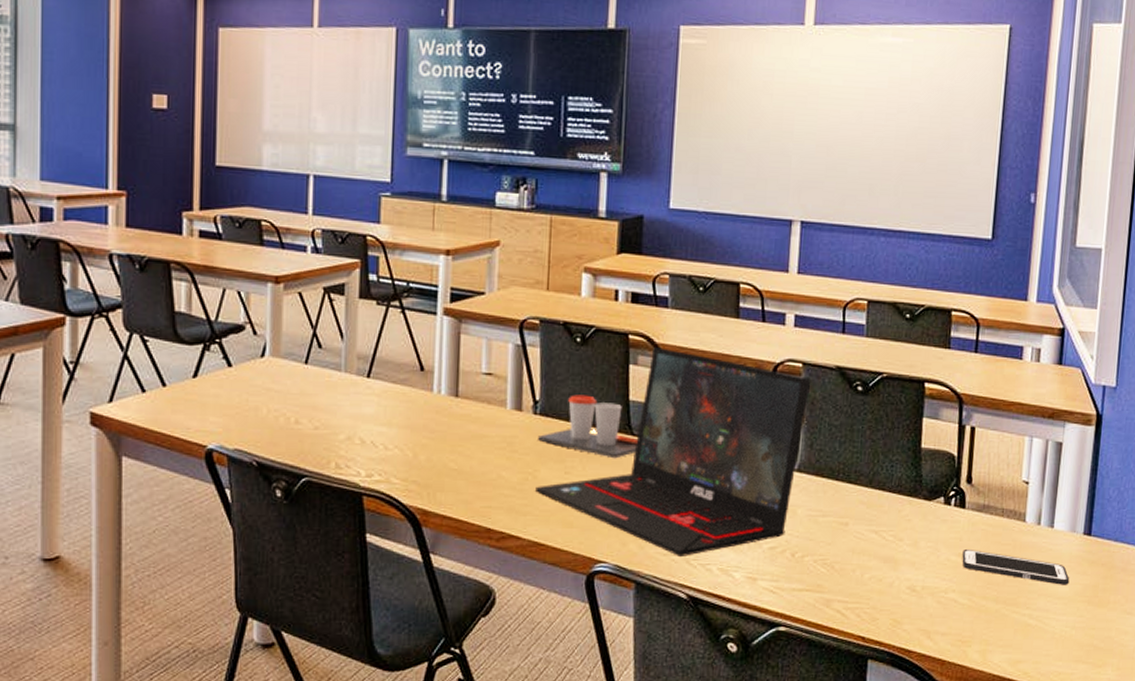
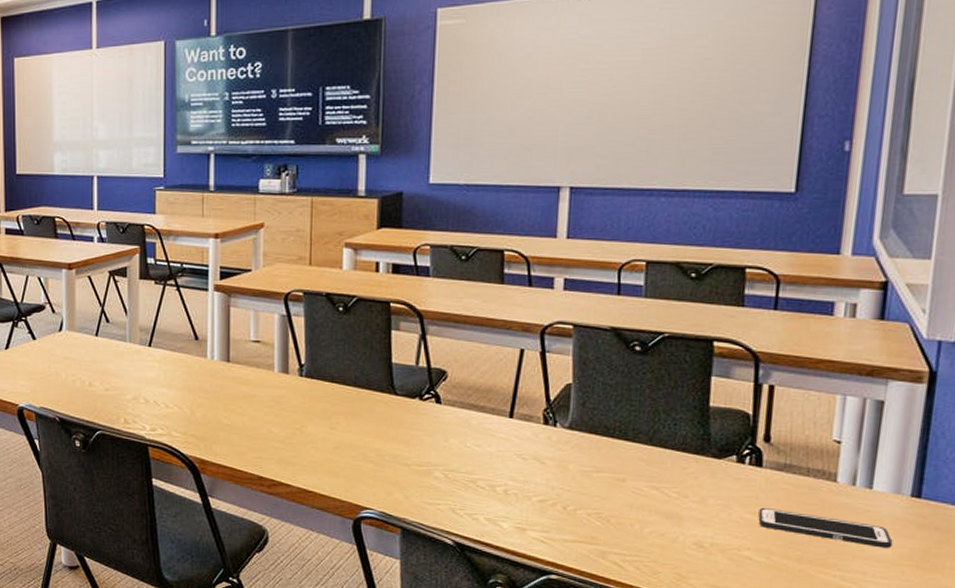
laptop: present [535,346,812,556] -> none [303,313,583,506]
cup: present [538,395,638,459] -> none [304,358,401,416]

